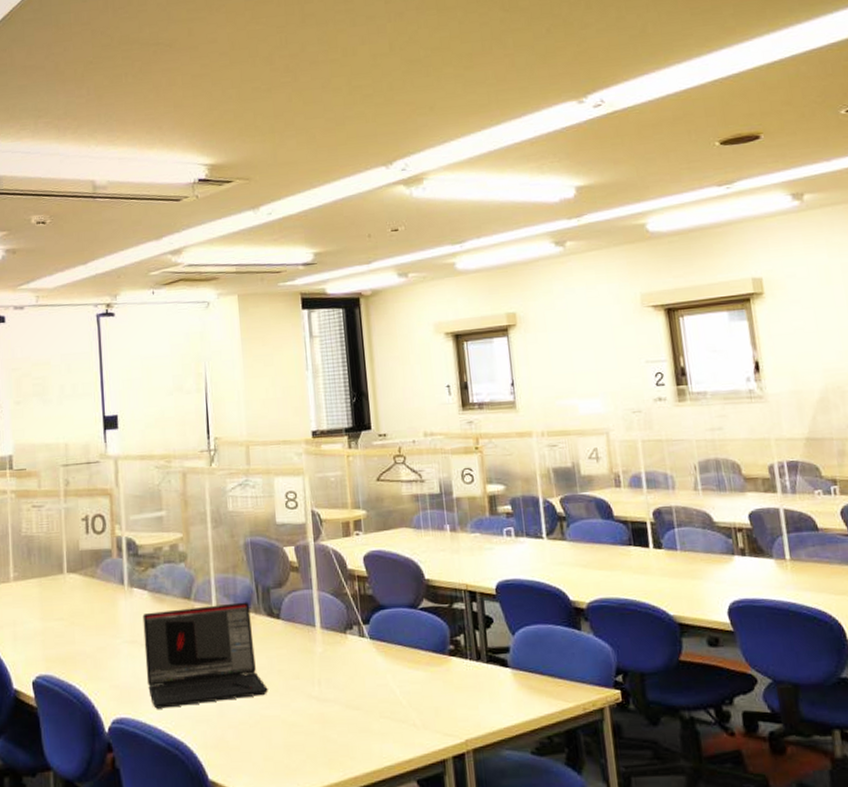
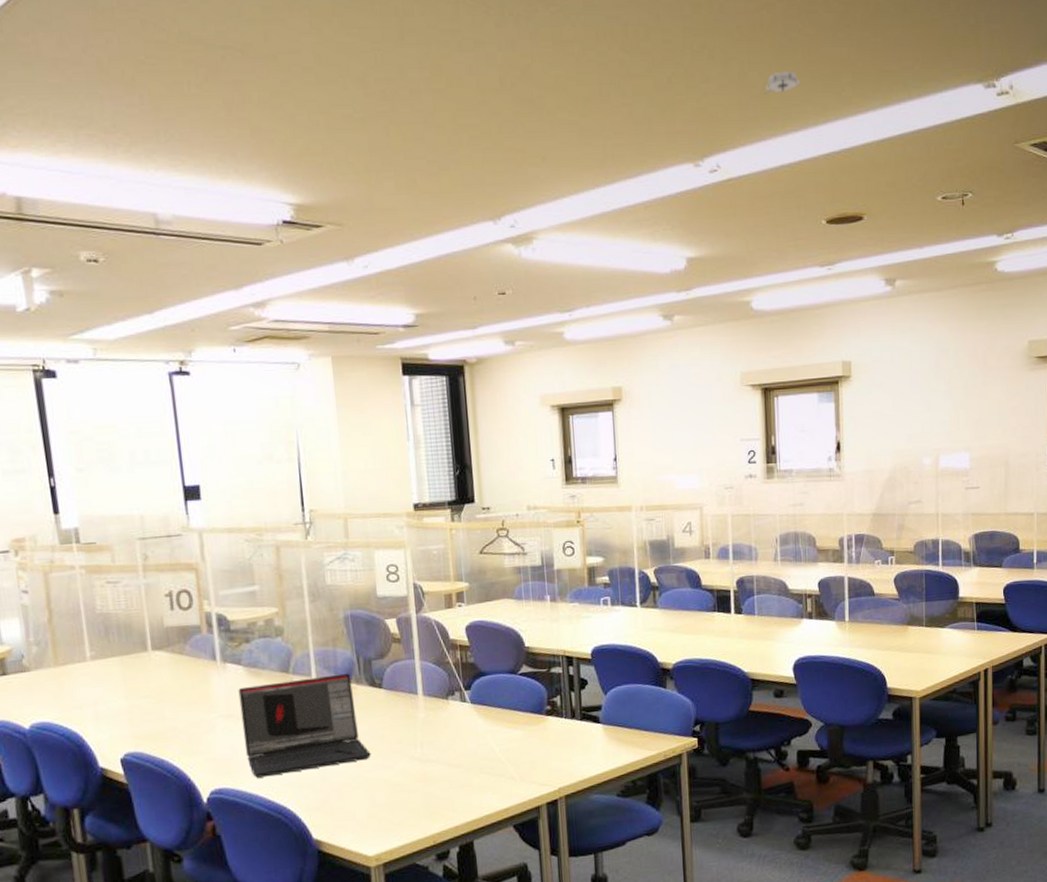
smoke detector: none [644,10,680,33] -> present [765,71,800,94]

